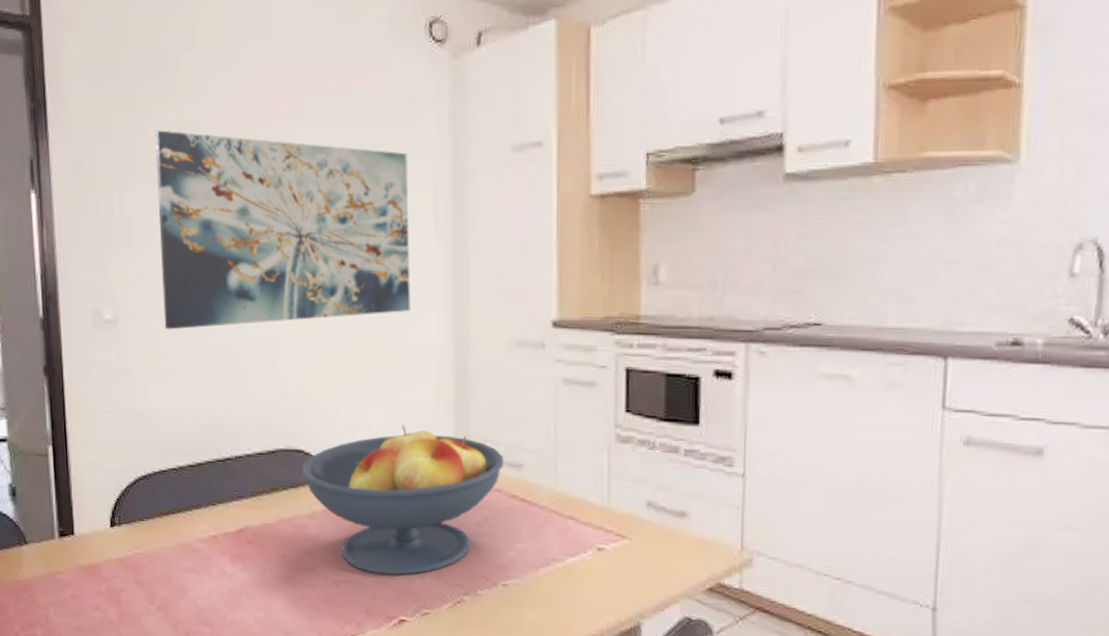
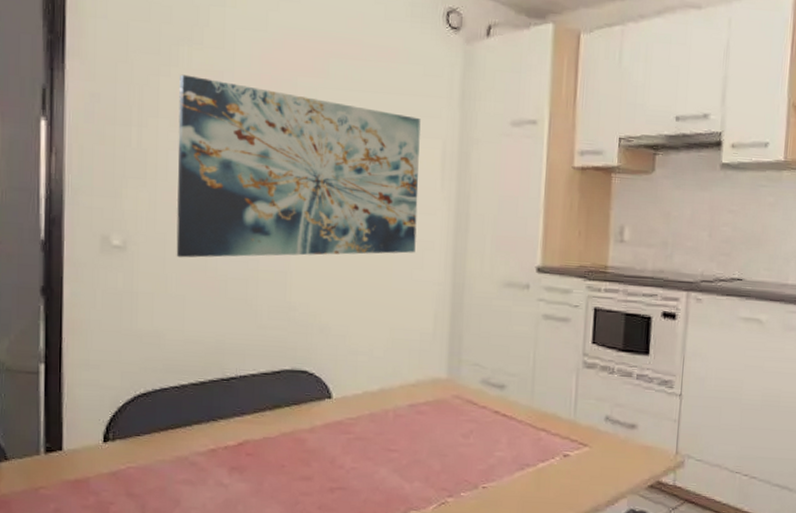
fruit bowl: present [302,426,504,576] -> none [305,351,490,482]

